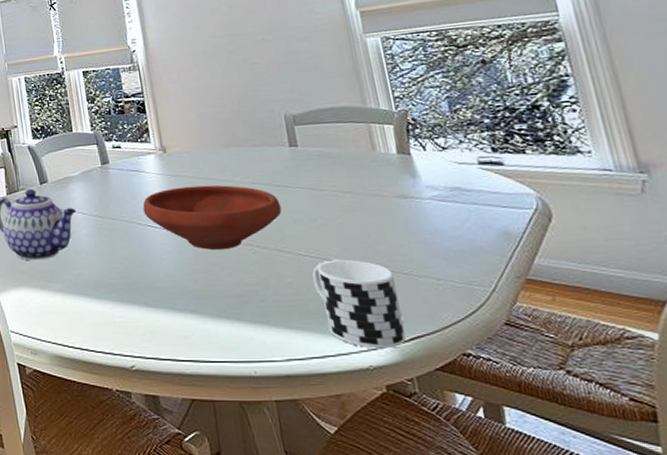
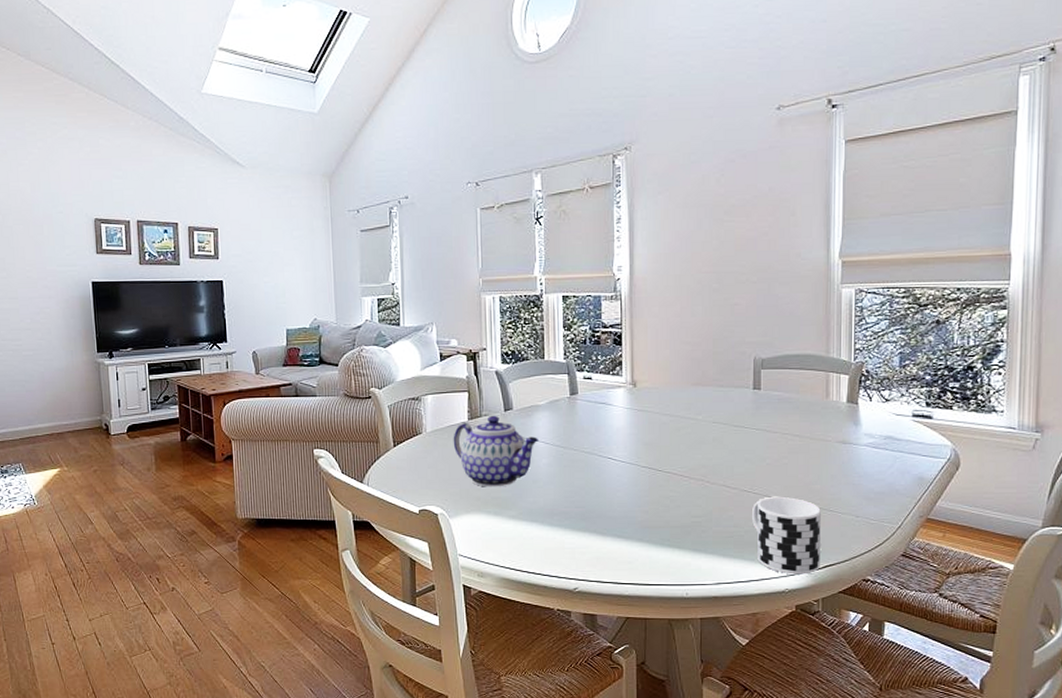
bowl: present [142,185,282,251] -> none [606,421,735,484]

